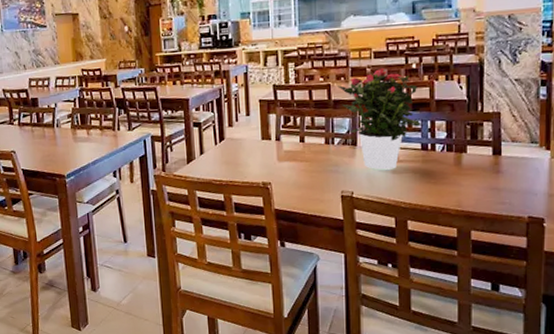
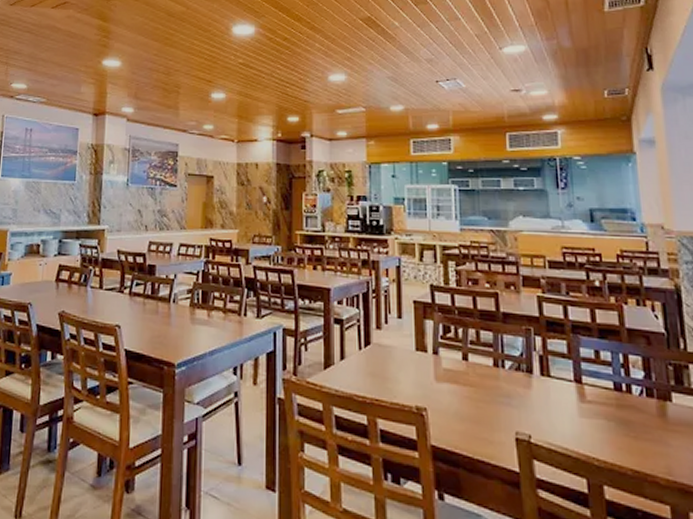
potted flower: present [337,67,423,170] -> none [507,280,613,411]

